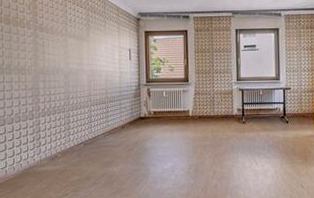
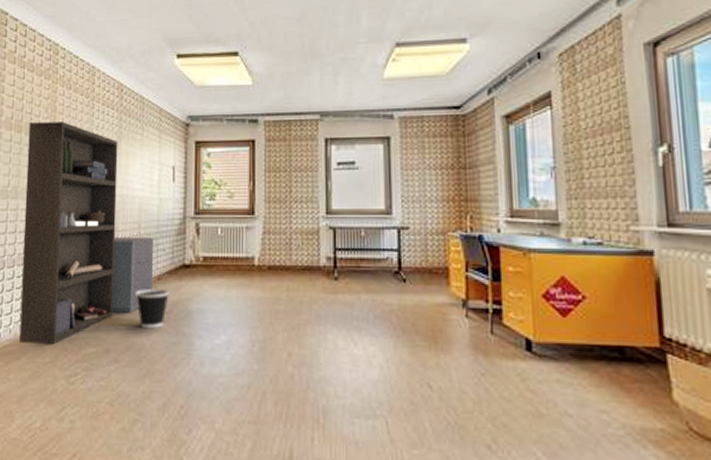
bookshelf: none [16,16,91,176] -> present [19,122,118,344]
filing cabinet: none [88,99,119,152] -> present [112,236,154,313]
wastebasket: none [106,135,131,161] -> present [135,289,169,328]

